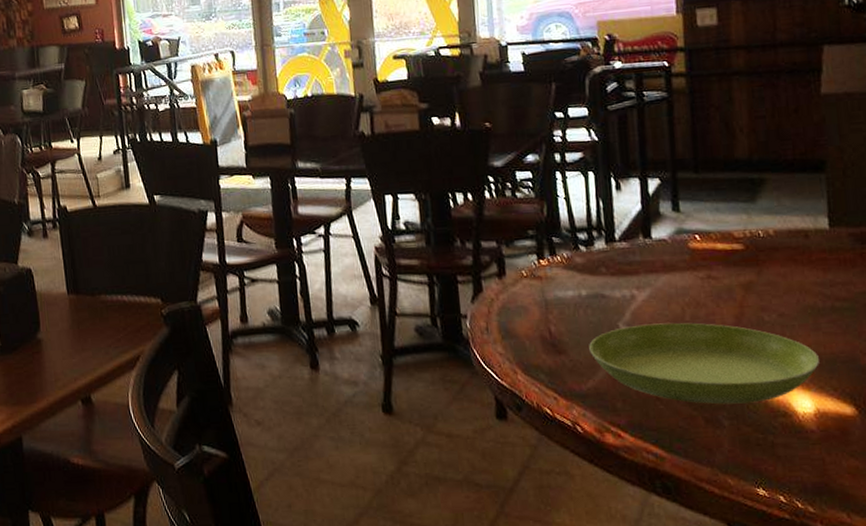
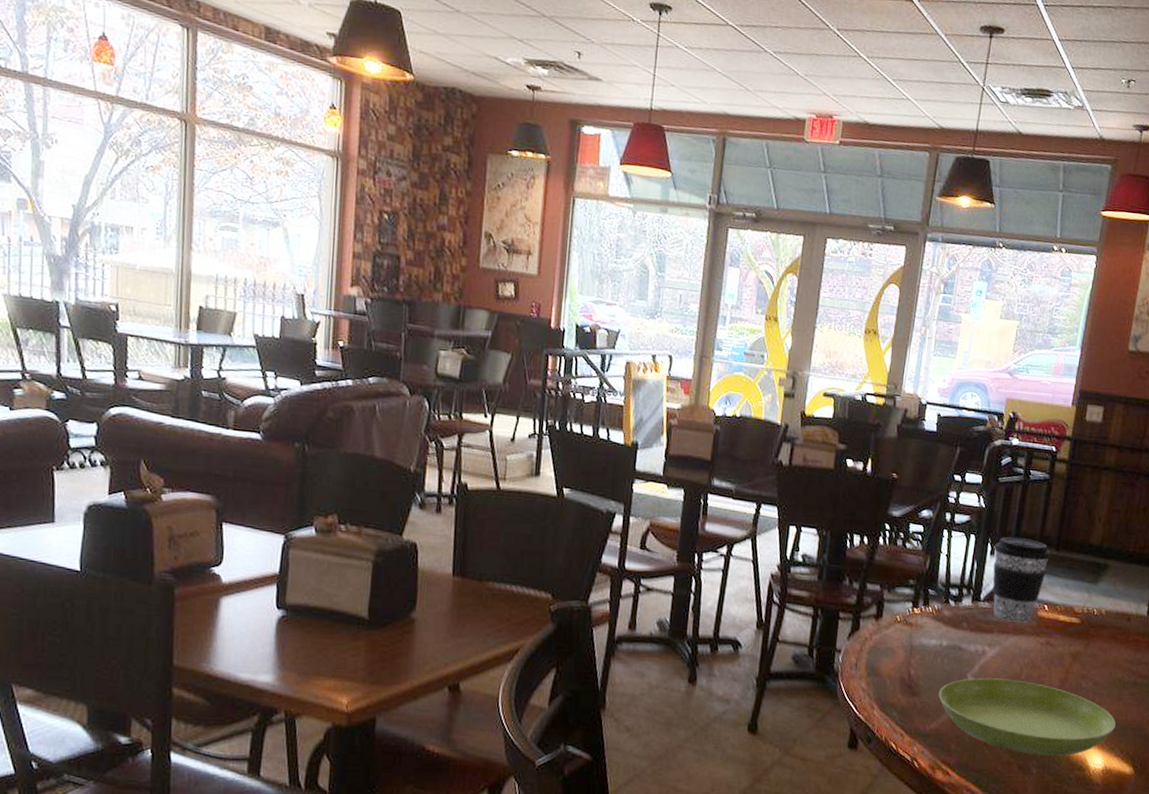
coffee cup: none [618,165,689,259] -> present [992,537,1050,623]

